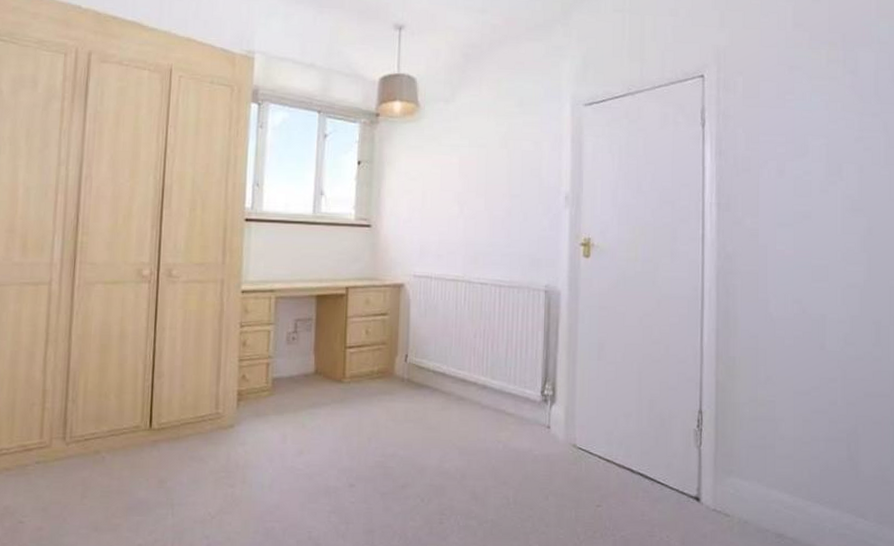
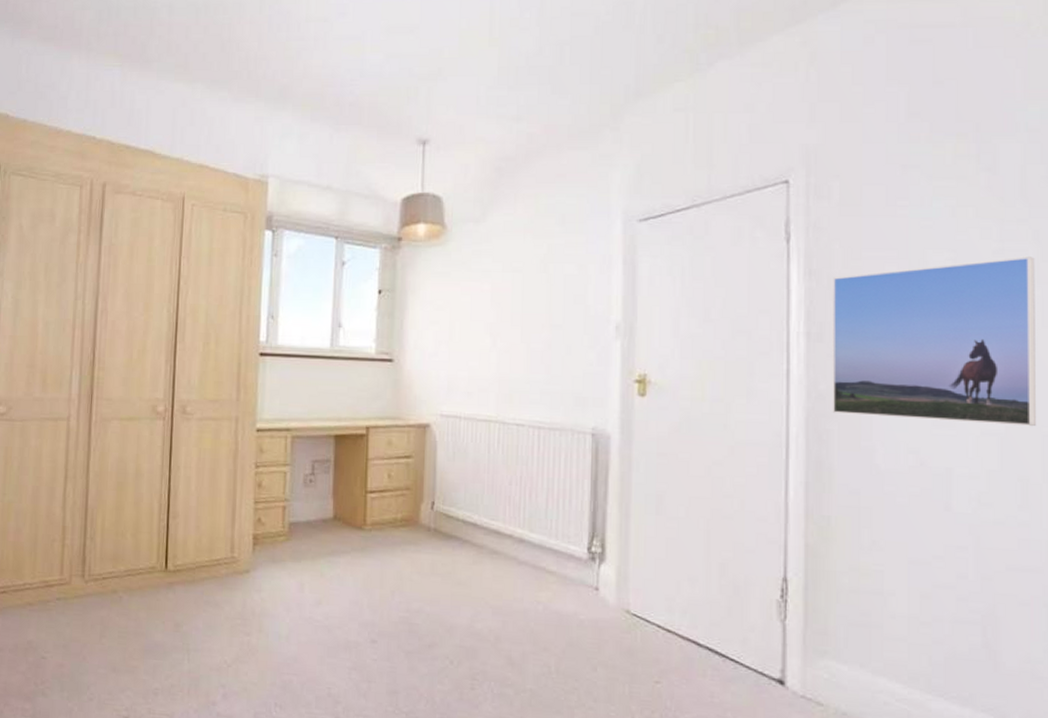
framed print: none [737,143,885,280] -> present [832,256,1036,427]

